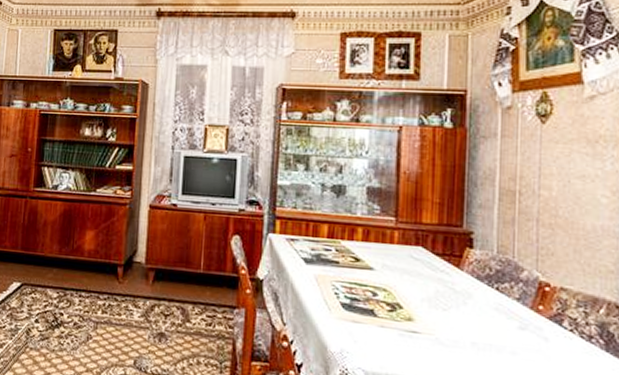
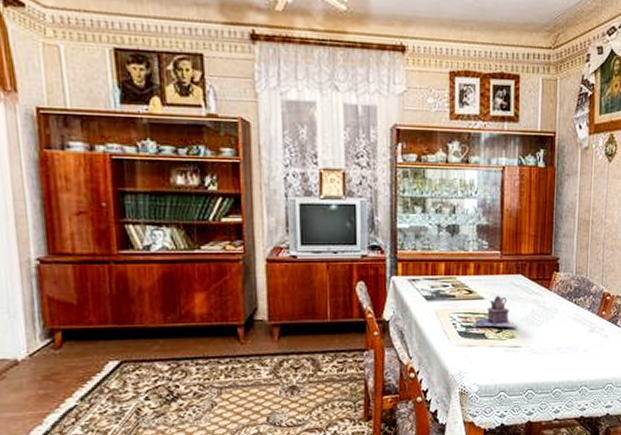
teapot: none [361,267,416,309] -> present [474,295,517,328]

